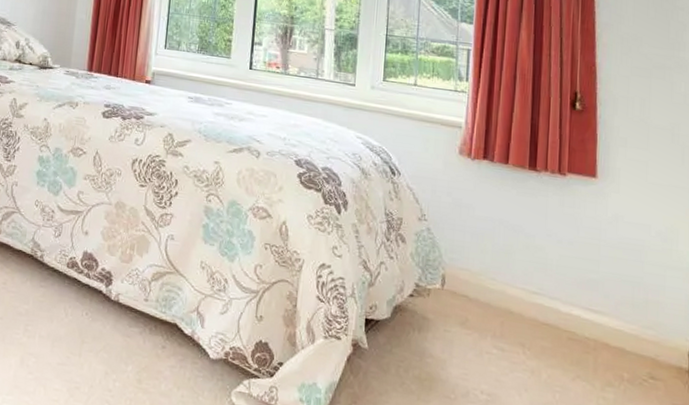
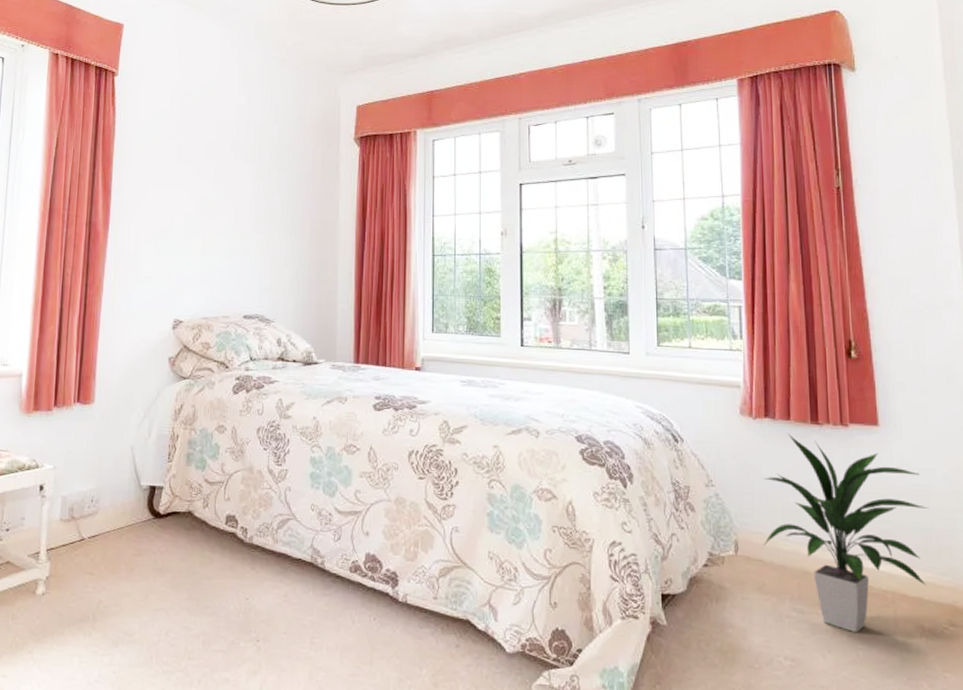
indoor plant: none [469,177,640,375] -> present [762,434,929,632]

